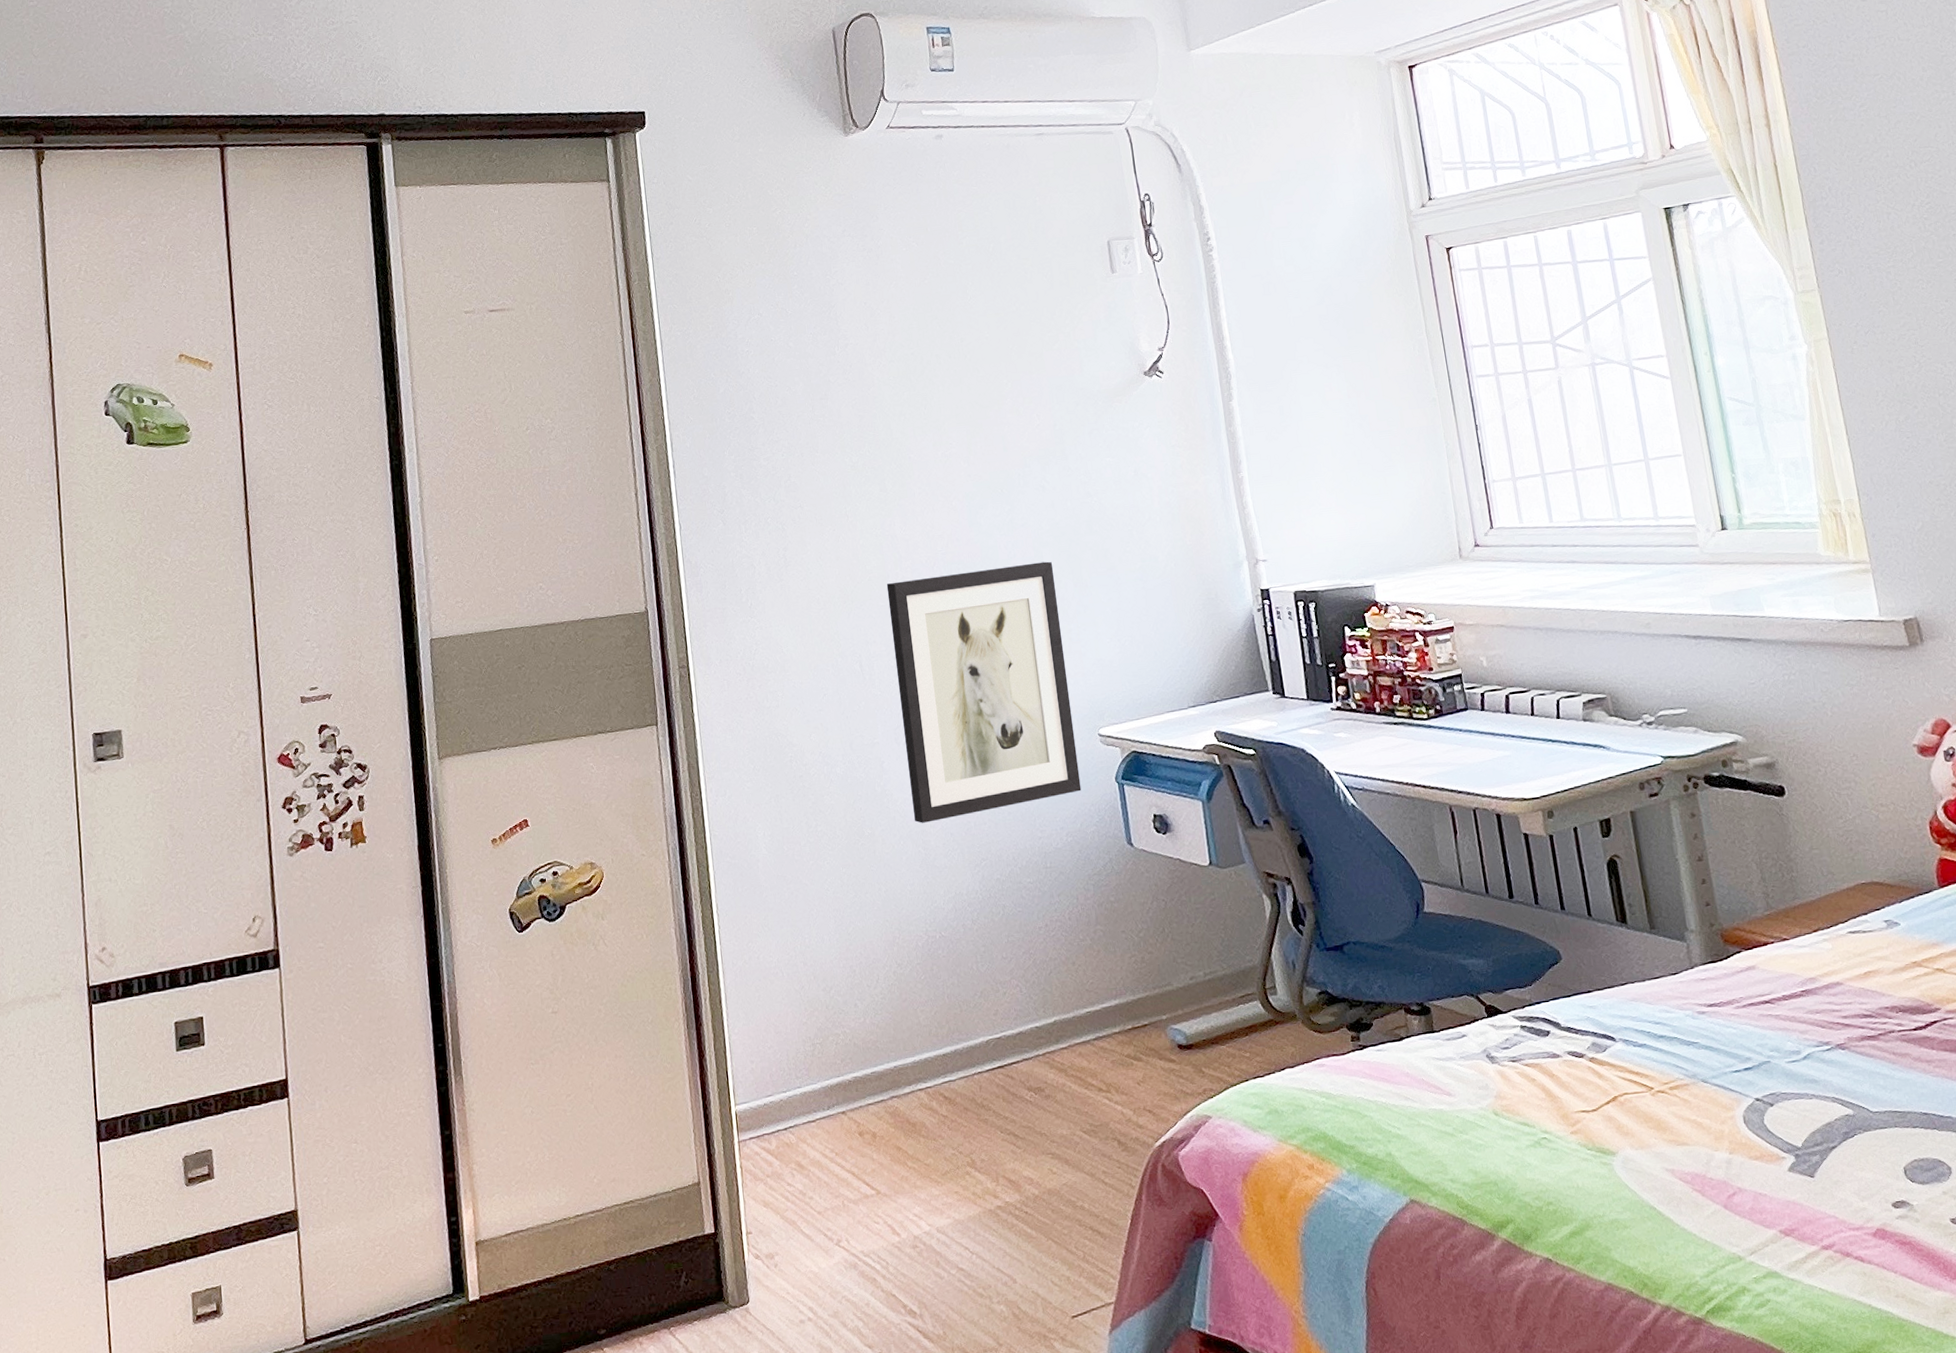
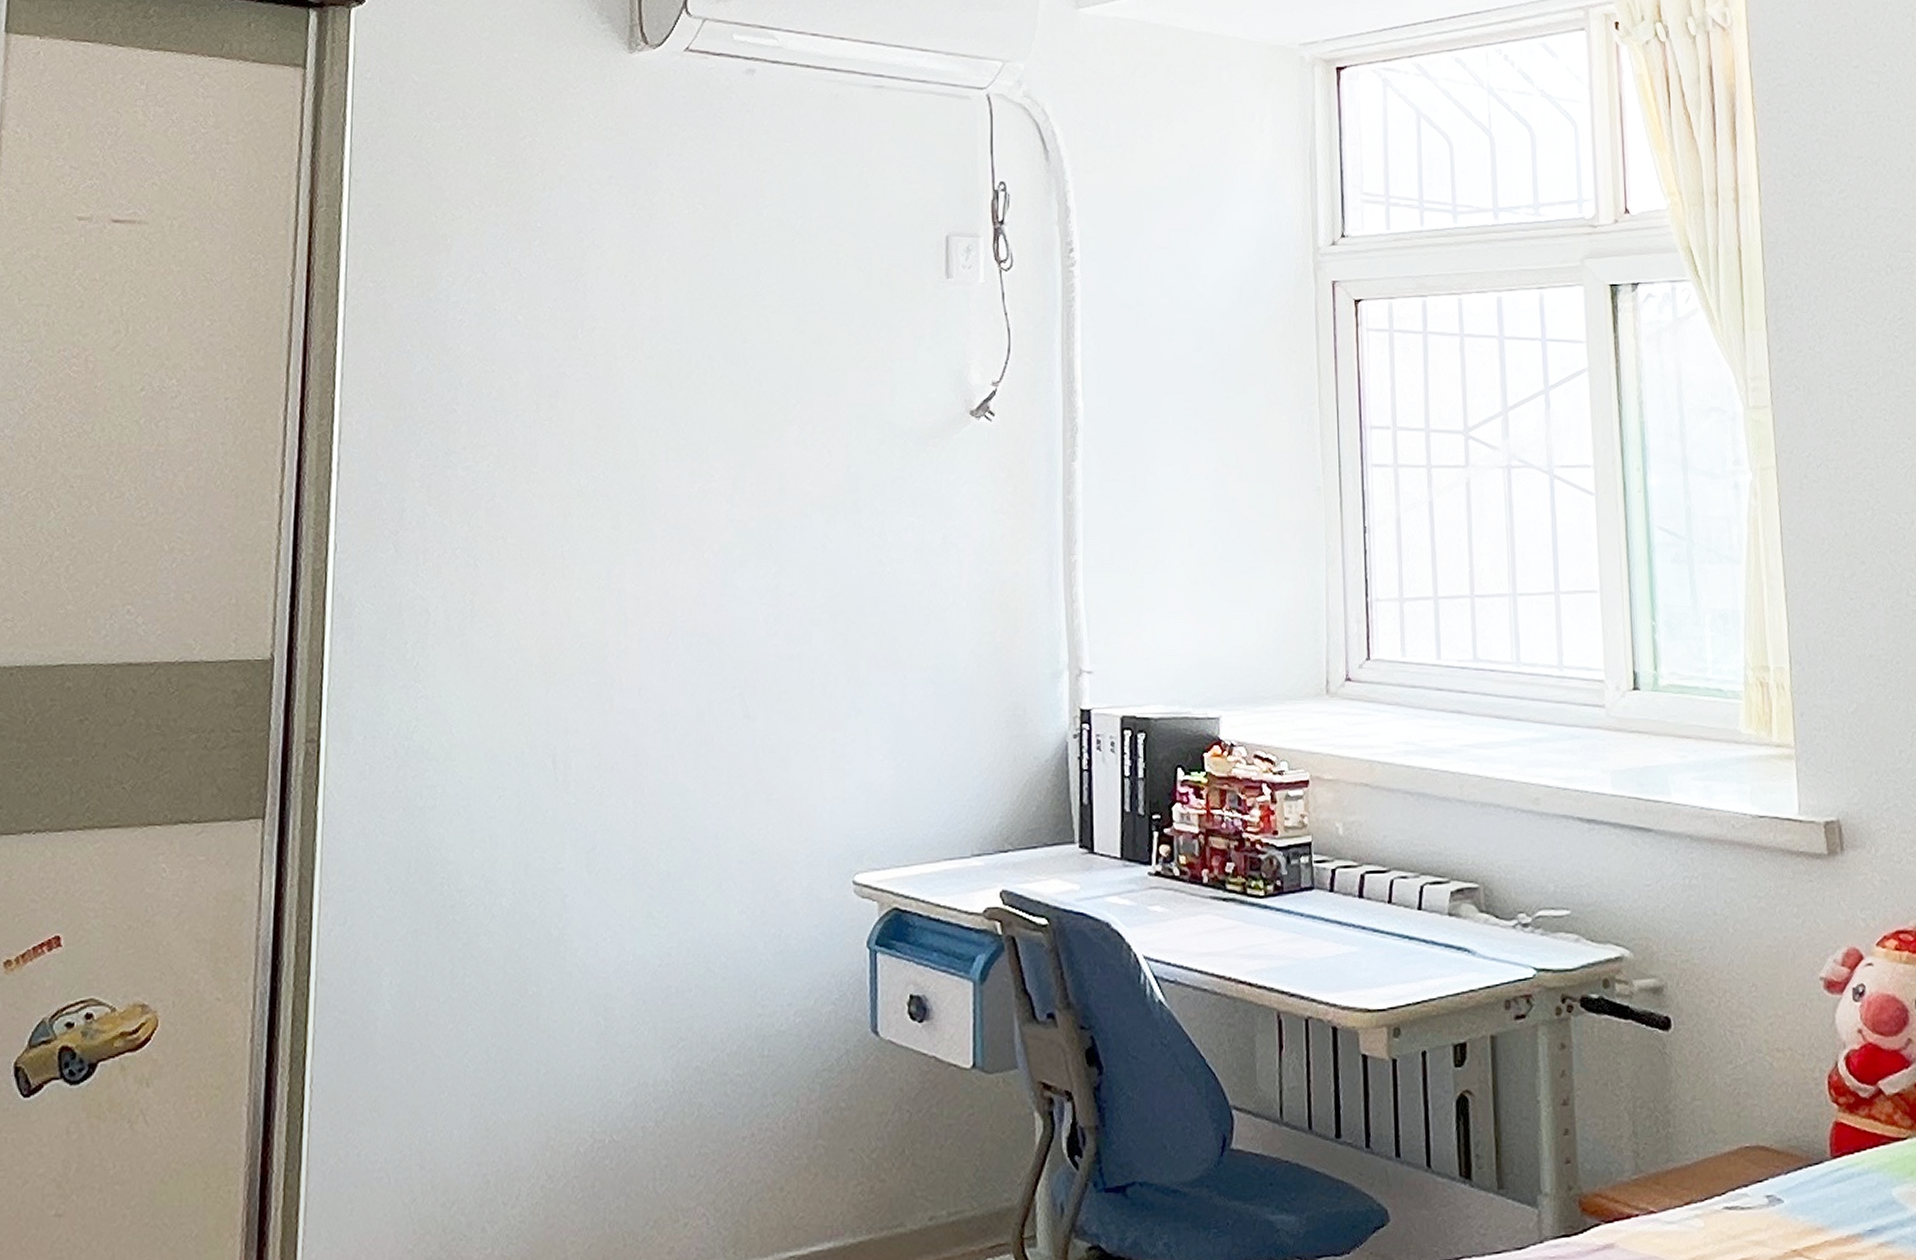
wall art: present [886,561,1082,823] -> none [596,645,823,983]

